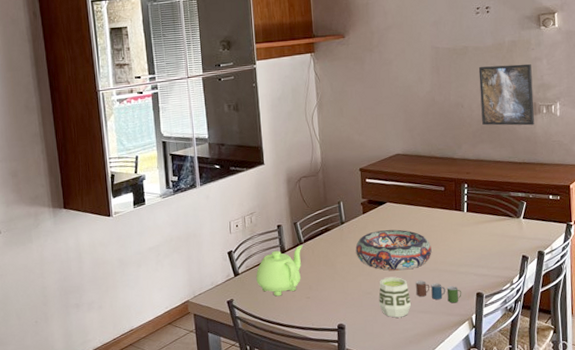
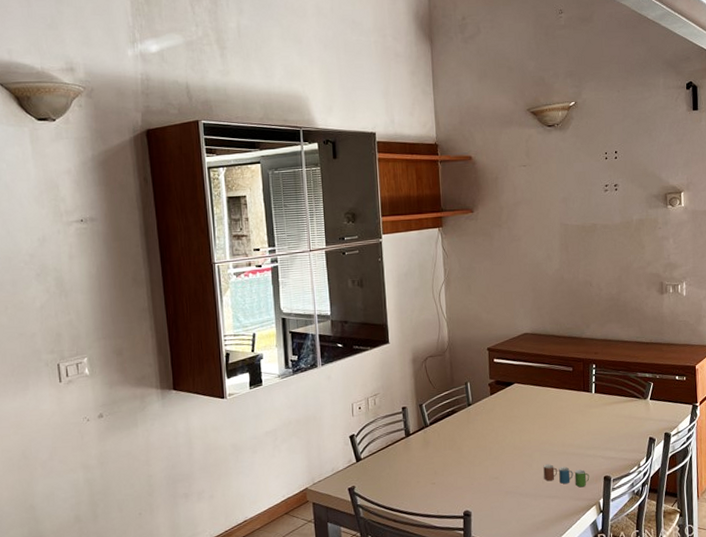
teapot: present [256,244,303,297] -> none [379,427,429,483]
decorative bowl: present [355,229,432,271] -> none [482,411,560,455]
cup: present [379,276,411,318] -> none [506,460,538,504]
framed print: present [478,63,534,126] -> none [607,242,661,305]

